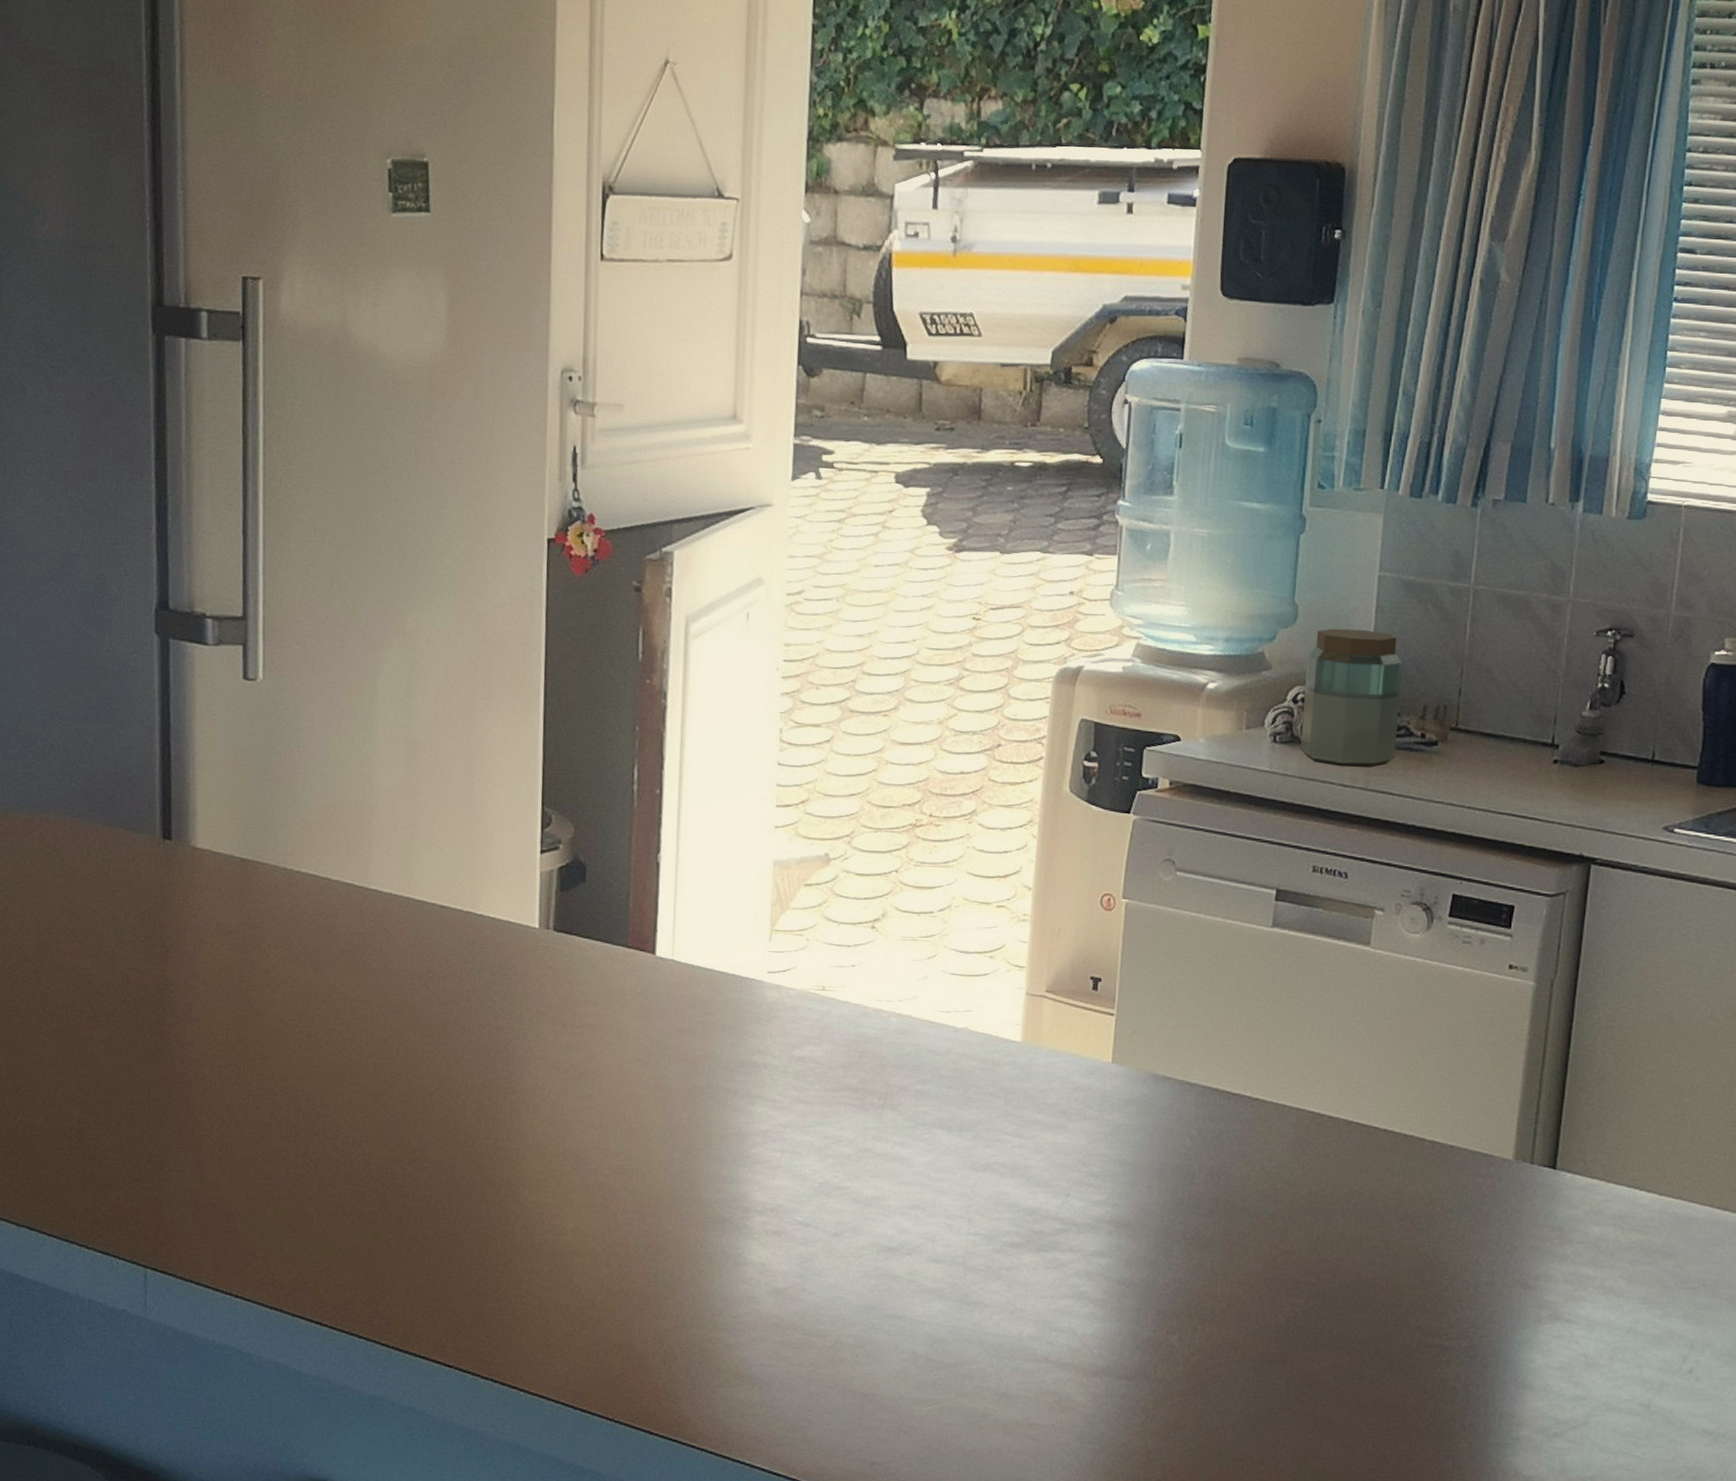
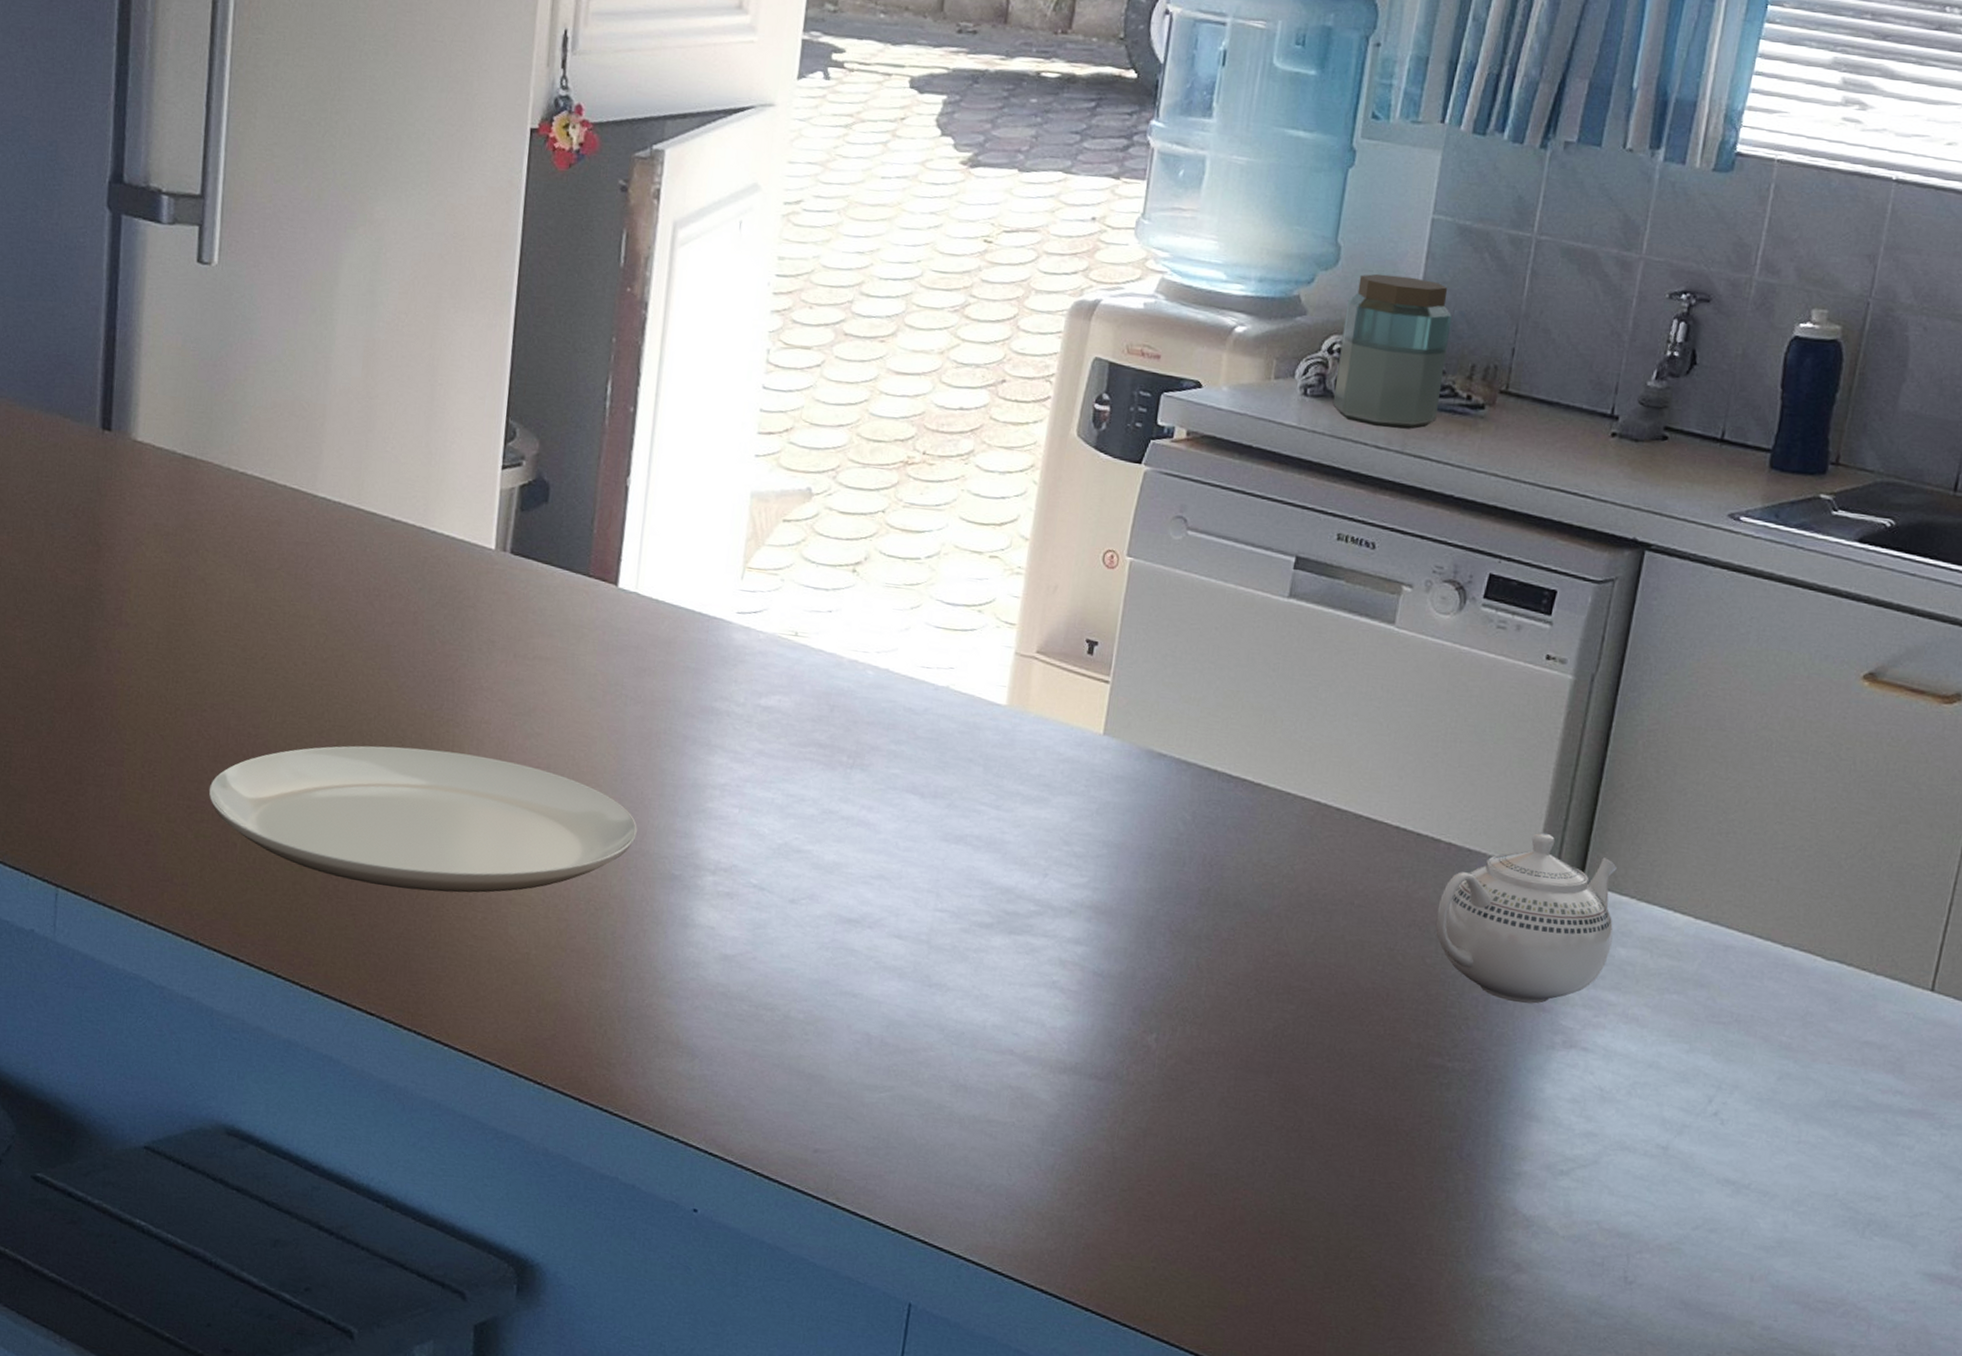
plate: none [283,1116,688,1248] -> present [208,745,638,893]
teapot: none [1426,1126,1587,1283] -> present [1435,832,1617,1004]

